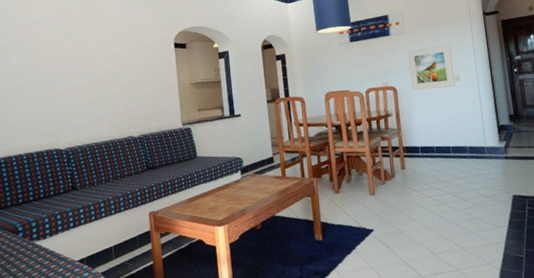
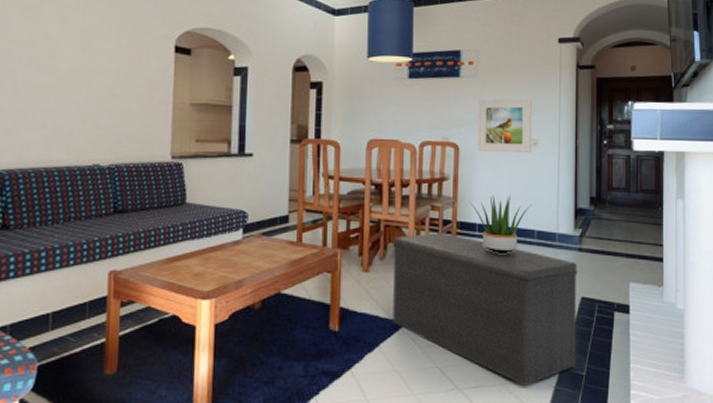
bench: none [355,157,516,271] -> present [393,232,578,387]
potted plant: none [410,122,462,168] -> present [469,195,532,253]

